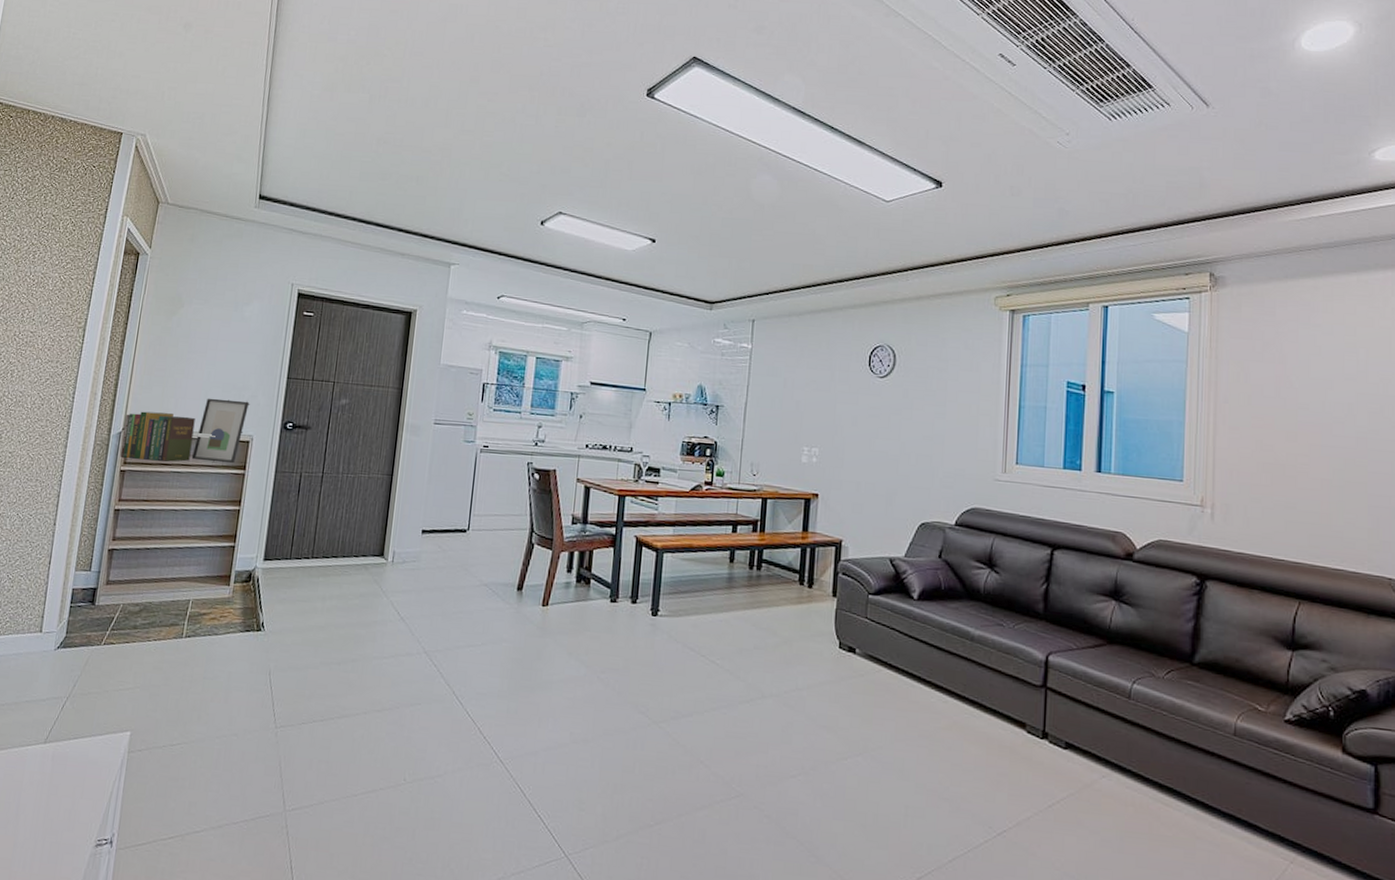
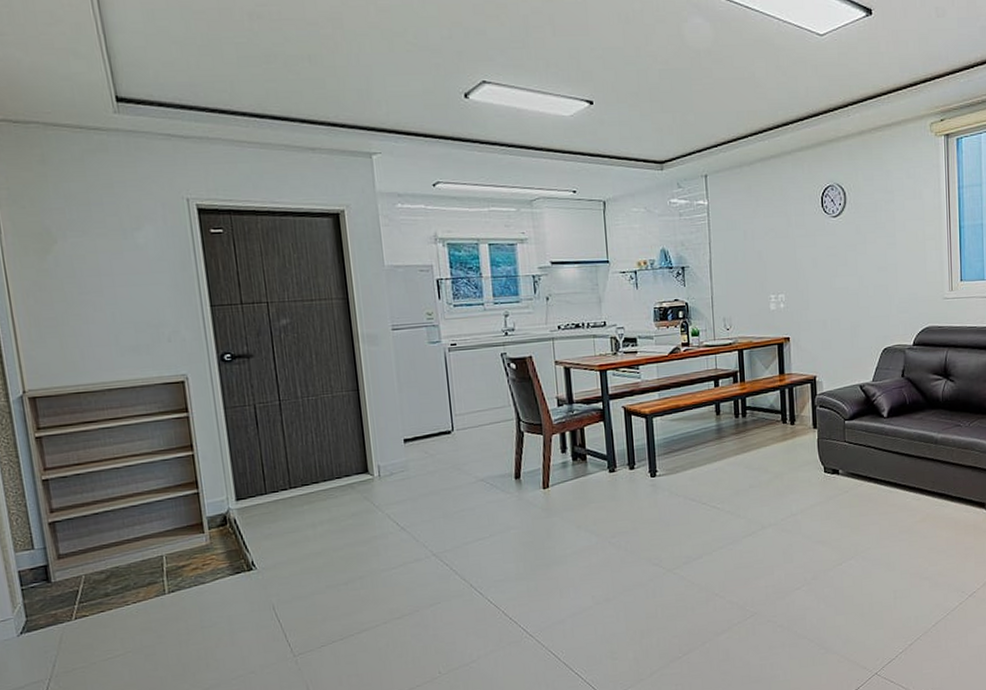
books: present [120,411,195,463] -> none [23,364,118,424]
picture frame: present [191,398,250,464] -> none [118,338,175,412]

